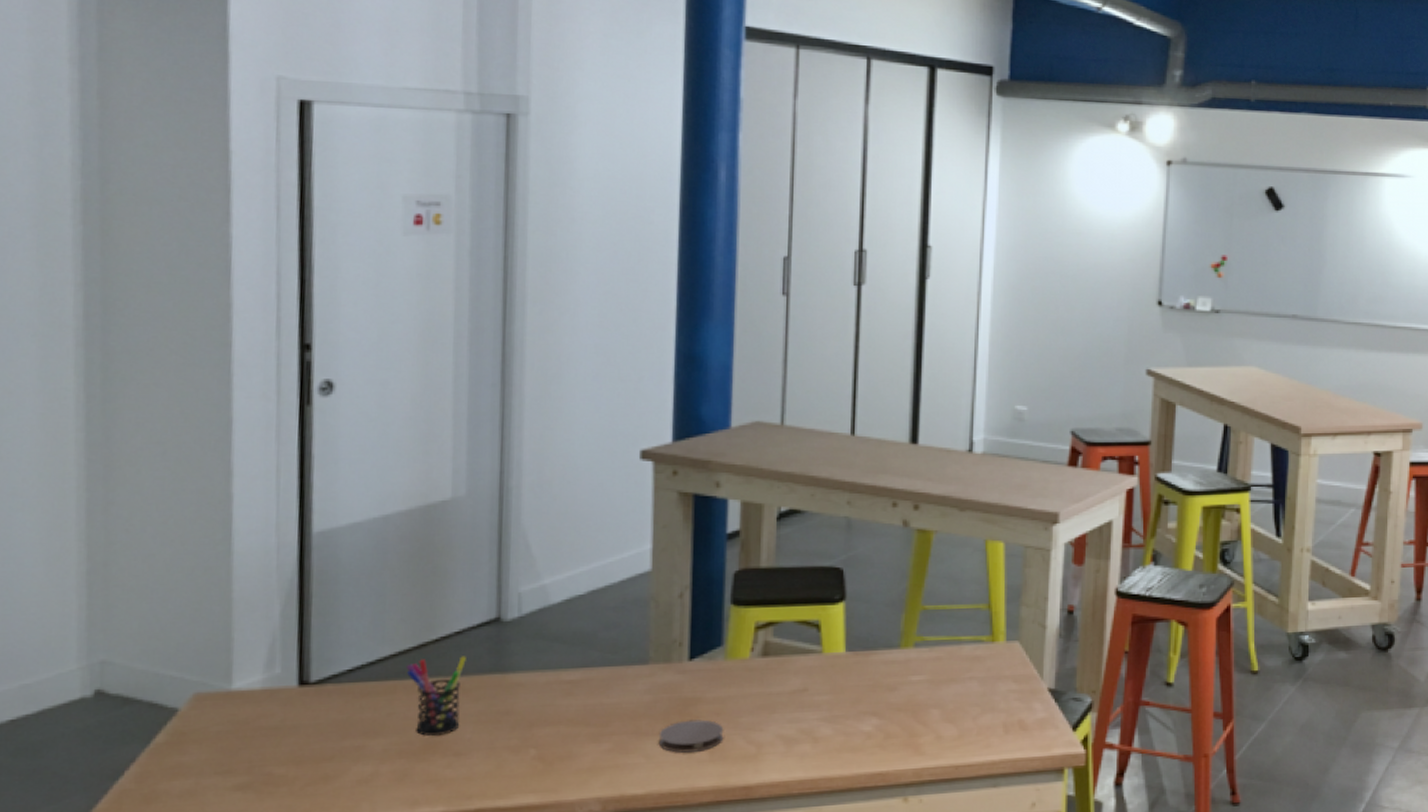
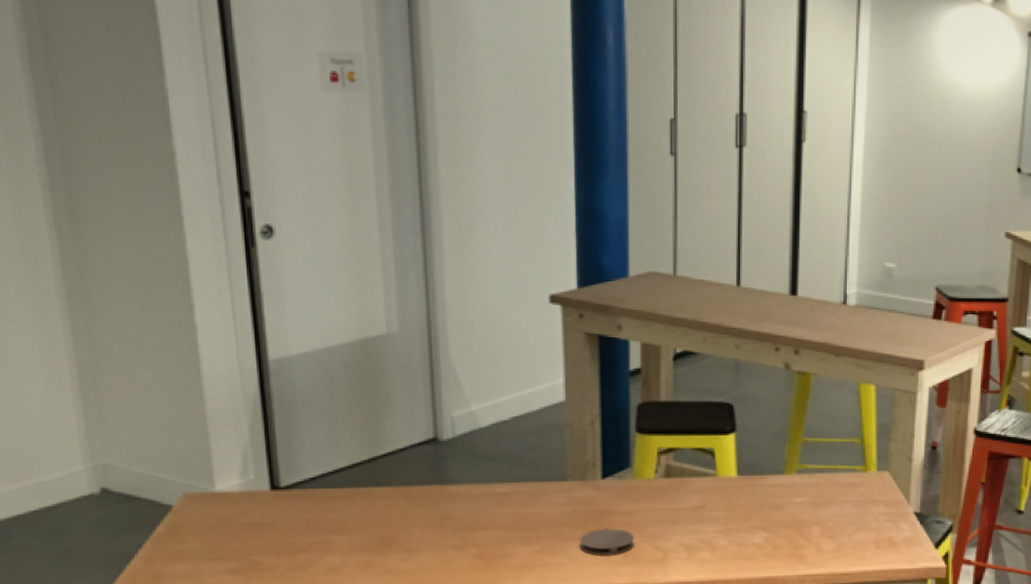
pen holder: present [406,656,466,736] -> none [360,469,411,535]

